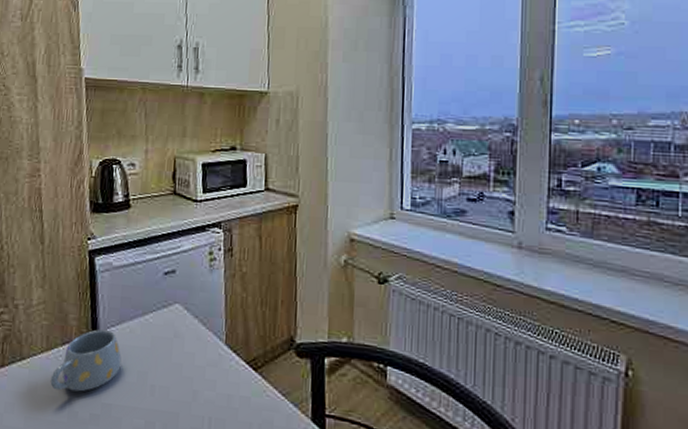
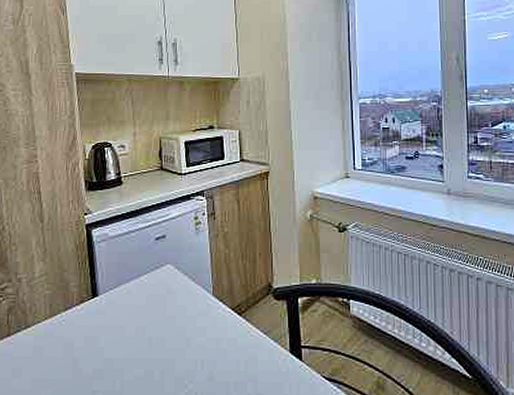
mug: present [50,329,122,392] -> none [55,292,120,352]

